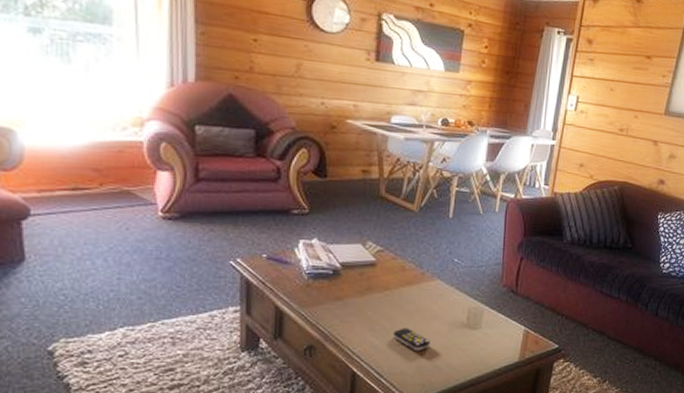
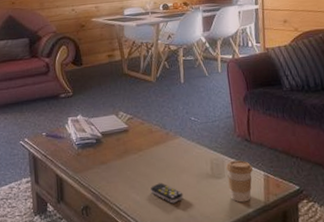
coffee cup: none [483,312,513,356] -> present [225,160,253,203]

